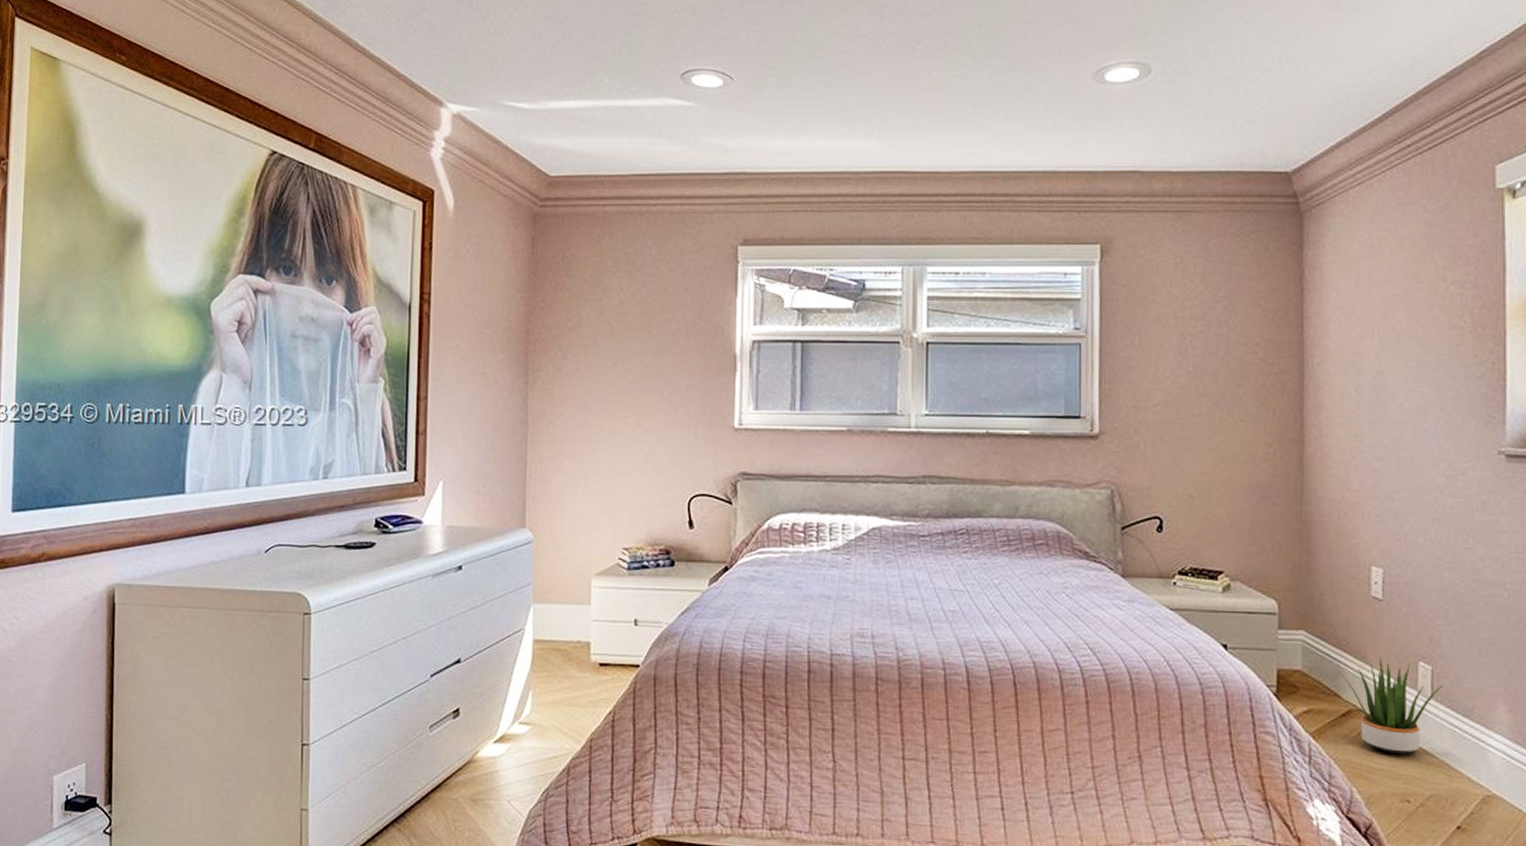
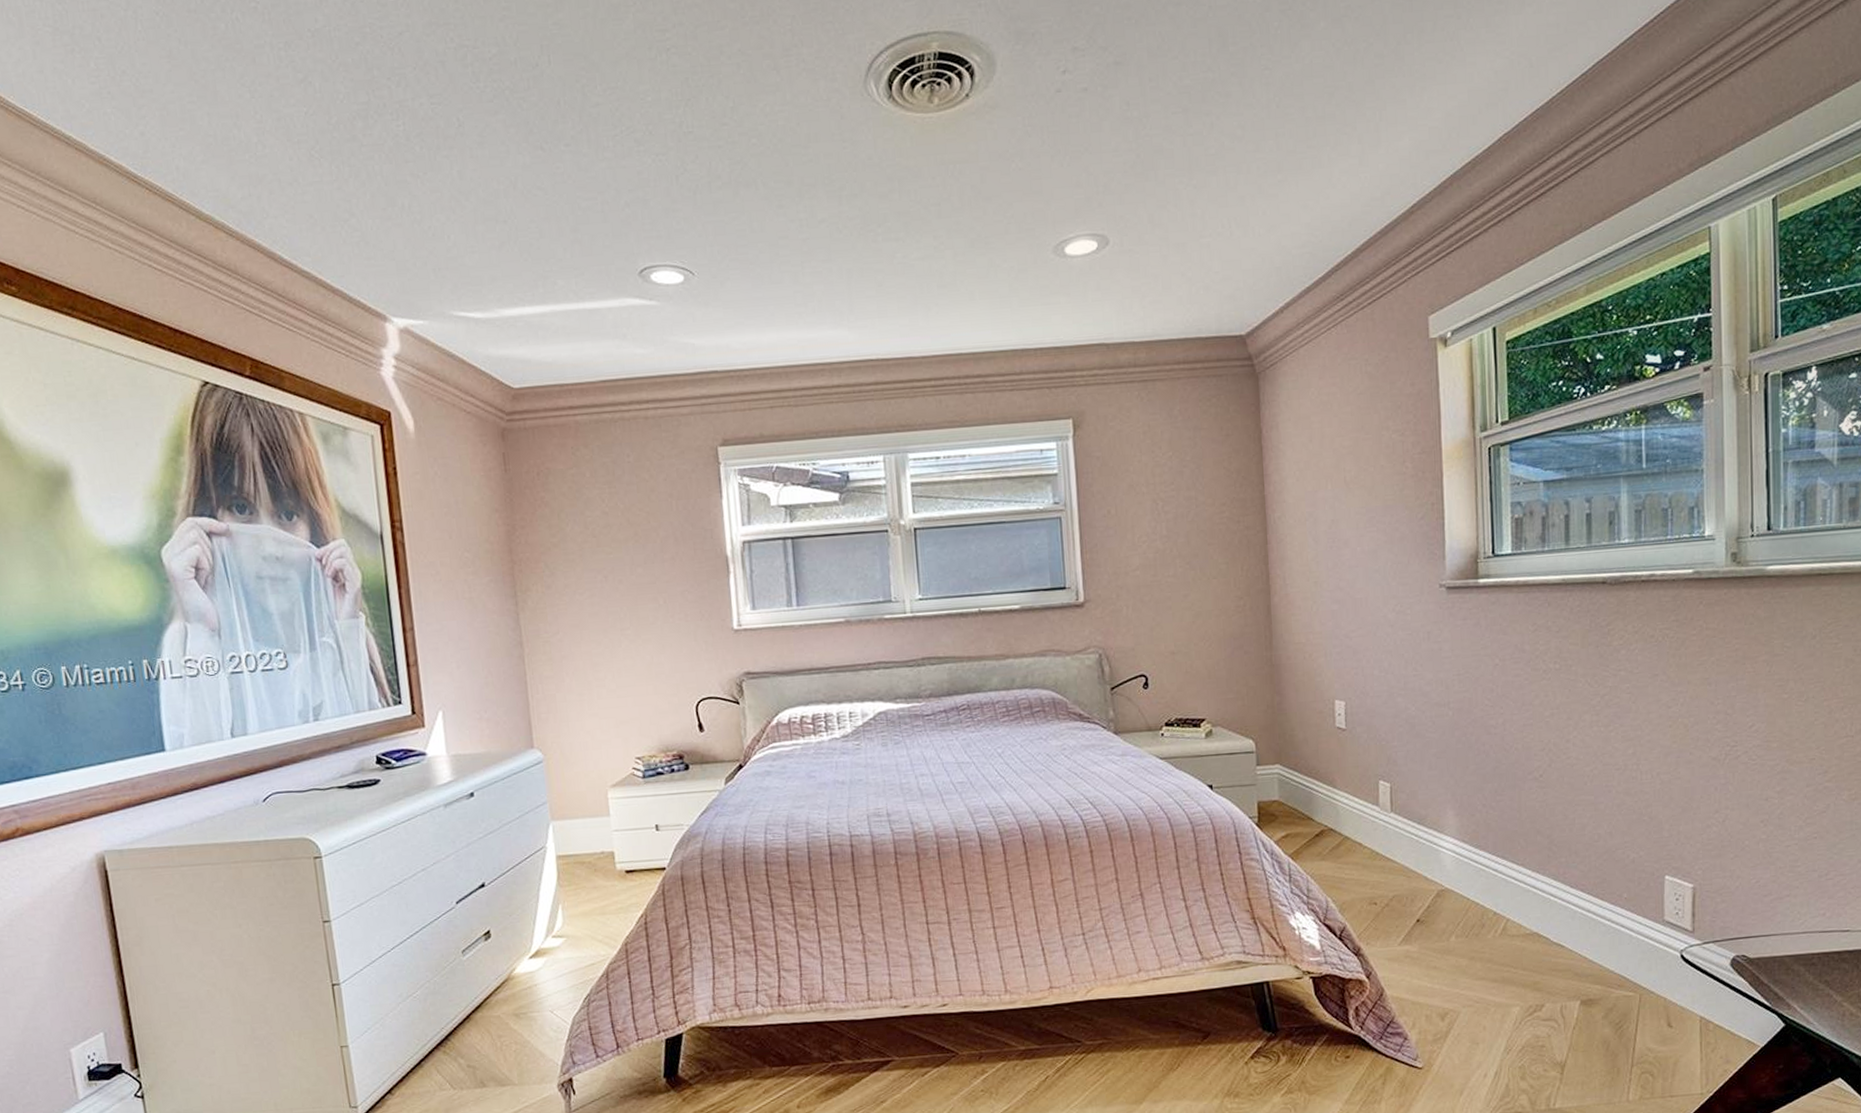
potted plant: present [1338,656,1445,754] -> none [1310,780,1402,864]

